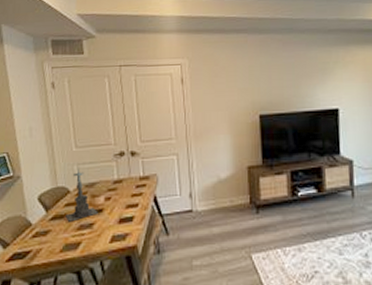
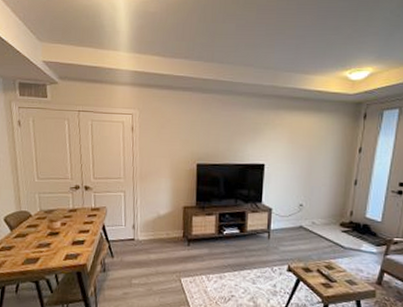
candle holder: present [66,168,98,222] -> none [27,196,55,241]

